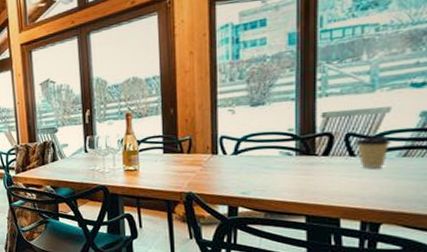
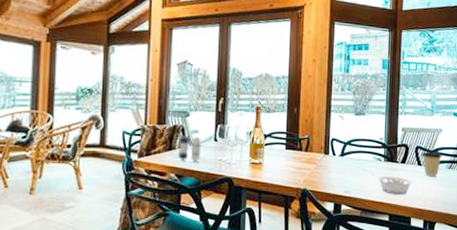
candle: none [50,150,74,173] -> present [177,136,202,162]
legume: none [277,170,343,193] -> present [371,173,413,194]

